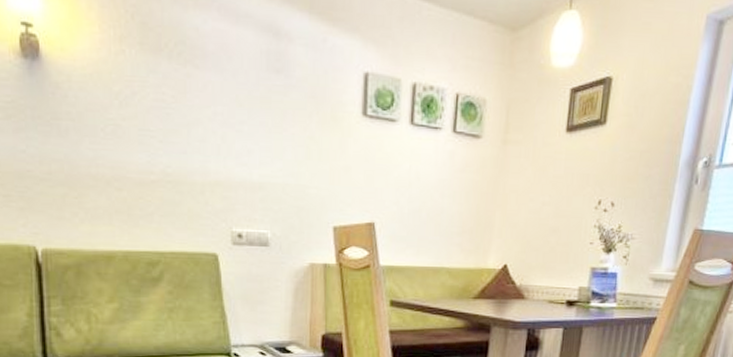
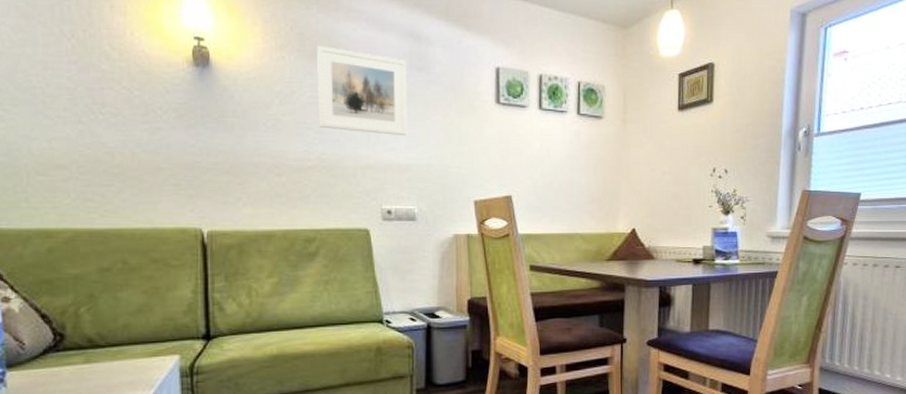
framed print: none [162,38,263,150] -> present [317,46,407,136]

